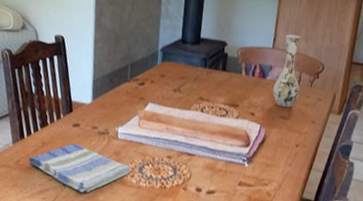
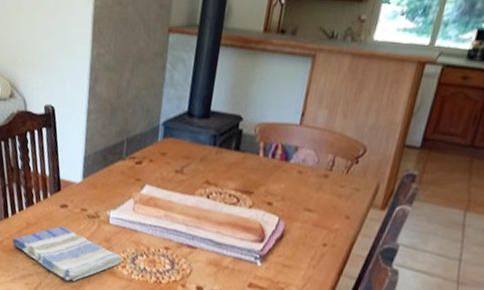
vase: present [272,34,301,107] -> none [296,108,338,198]

